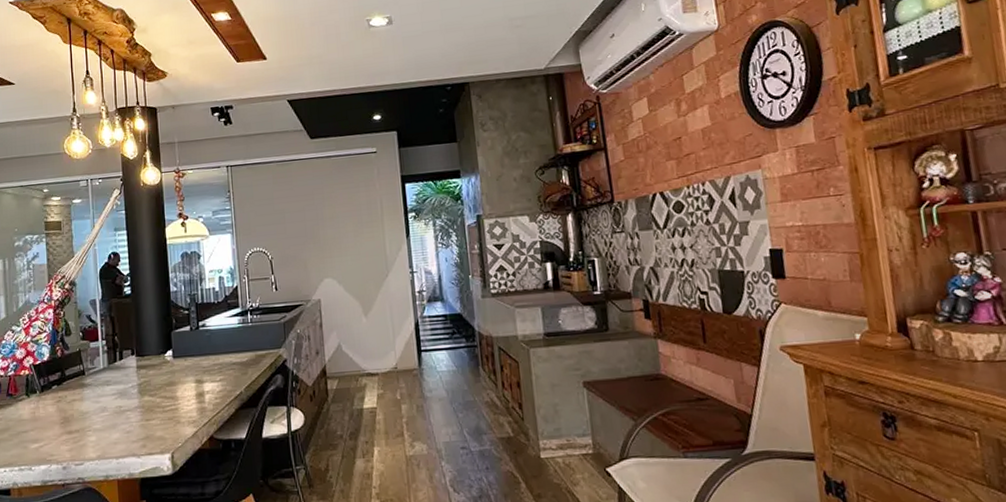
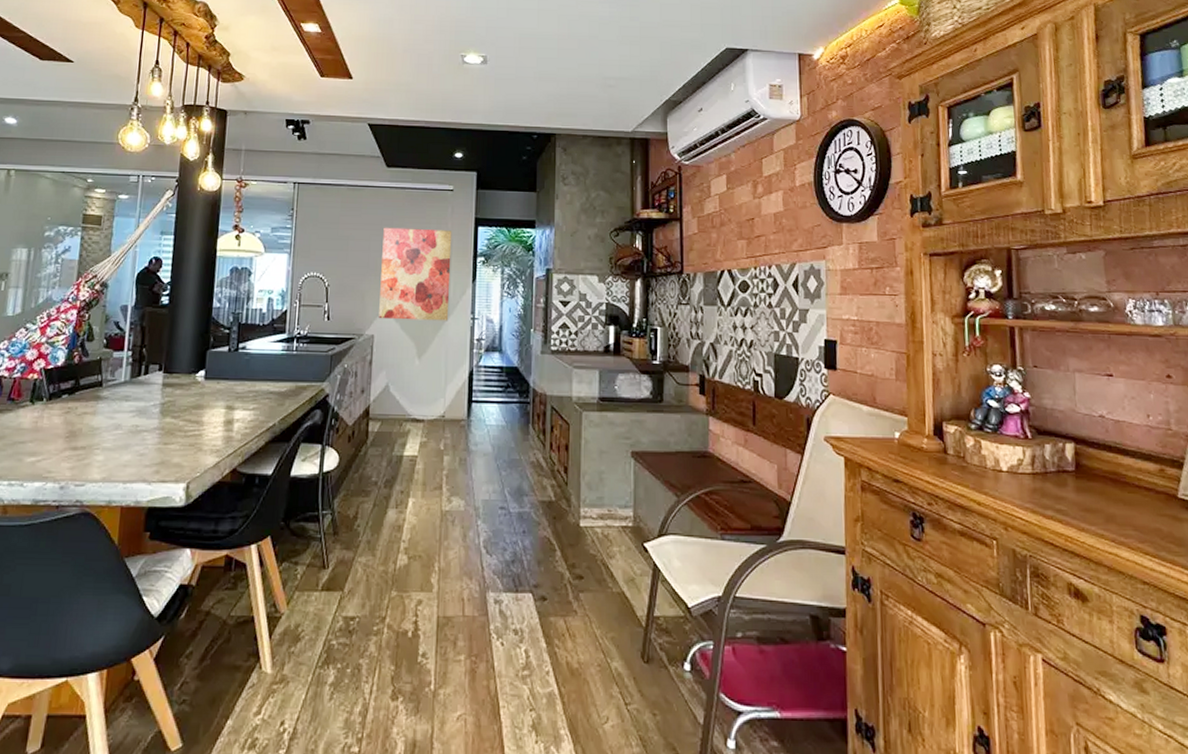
wall art: none [315,191,389,284] -> present [379,227,452,321]

